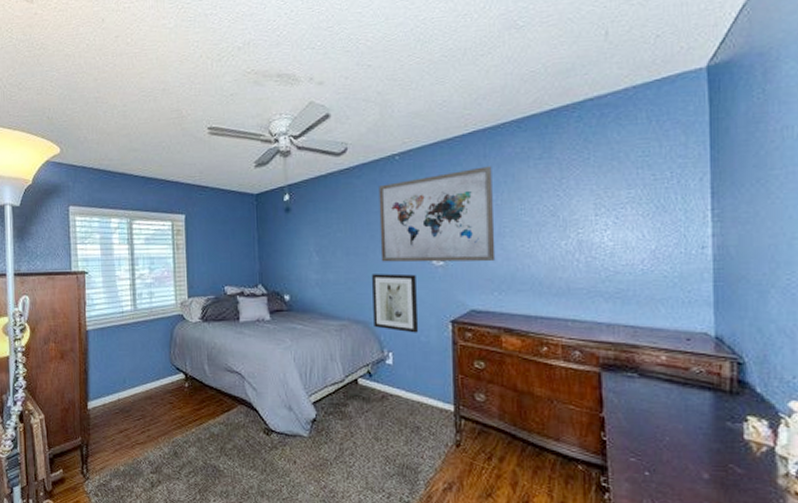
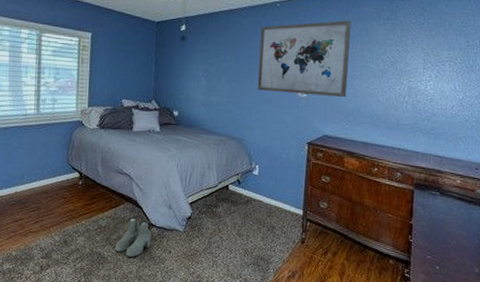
boots: none [231,421,272,470] -> present [115,217,152,257]
wall art: present [372,273,419,333] -> none [246,99,284,151]

